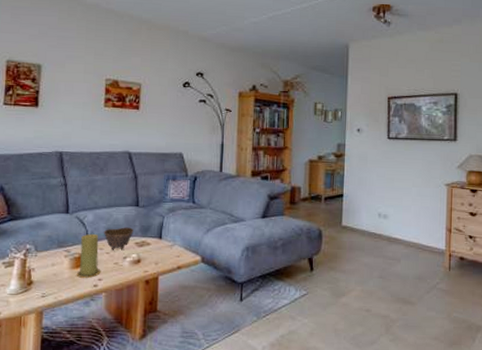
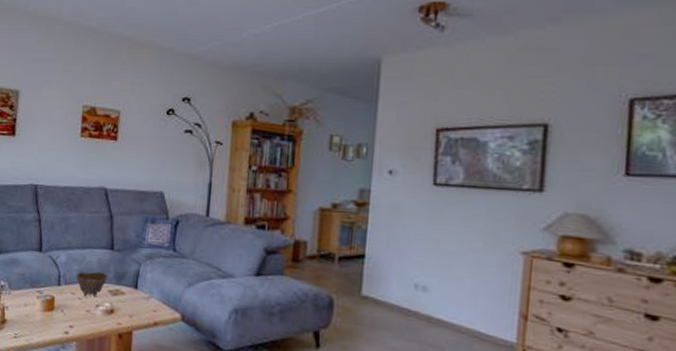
candle: present [76,234,101,278] -> none [47,276,73,324]

